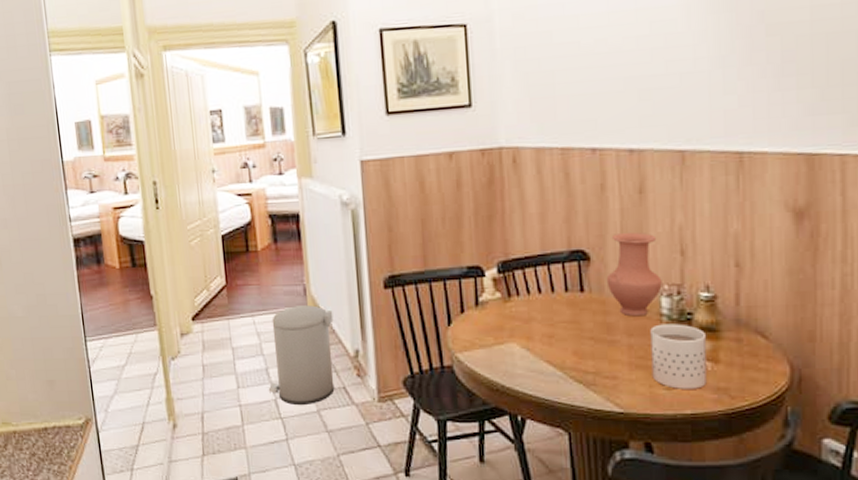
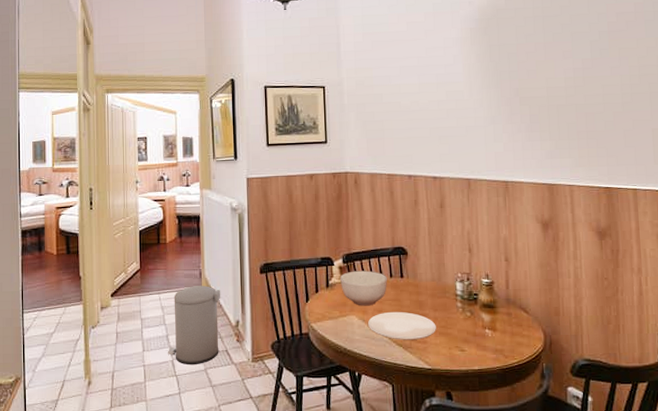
bowl: none [493,283,562,331] -> present [339,270,388,306]
plate: none [534,337,631,375] -> present [368,311,436,340]
vase: present [606,232,662,317] -> none [418,234,457,296]
mug: present [650,323,708,389] -> none [449,302,488,351]

